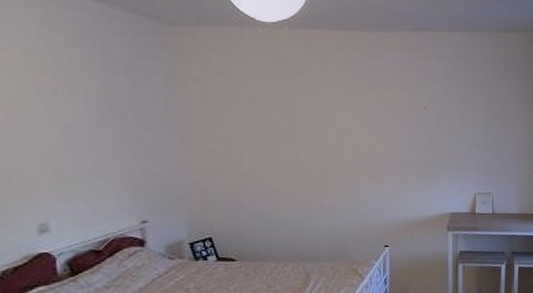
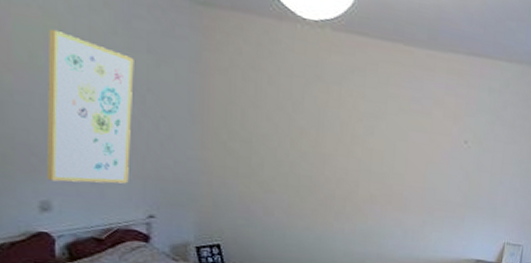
wall art: none [32,66,120,204] -> present [46,28,134,184]

